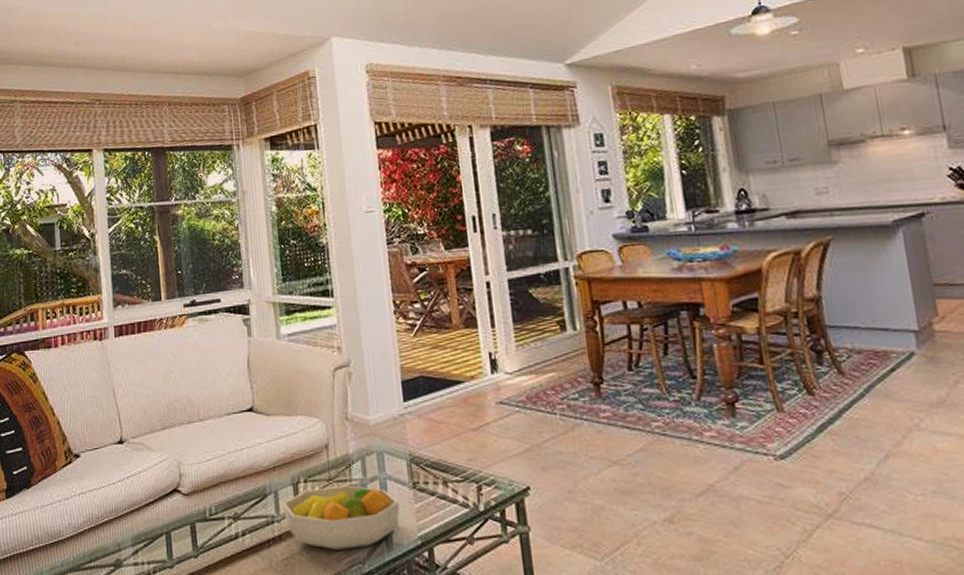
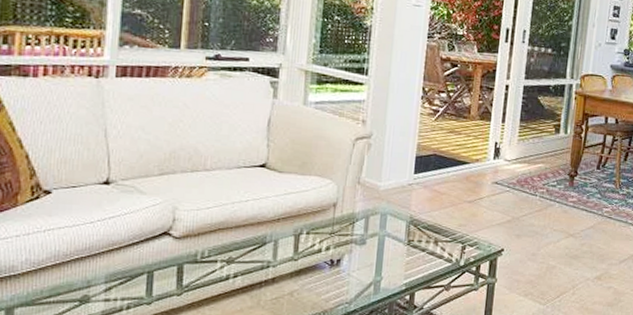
fruit bowl: present [282,485,400,550] -> none [280,239,393,292]

